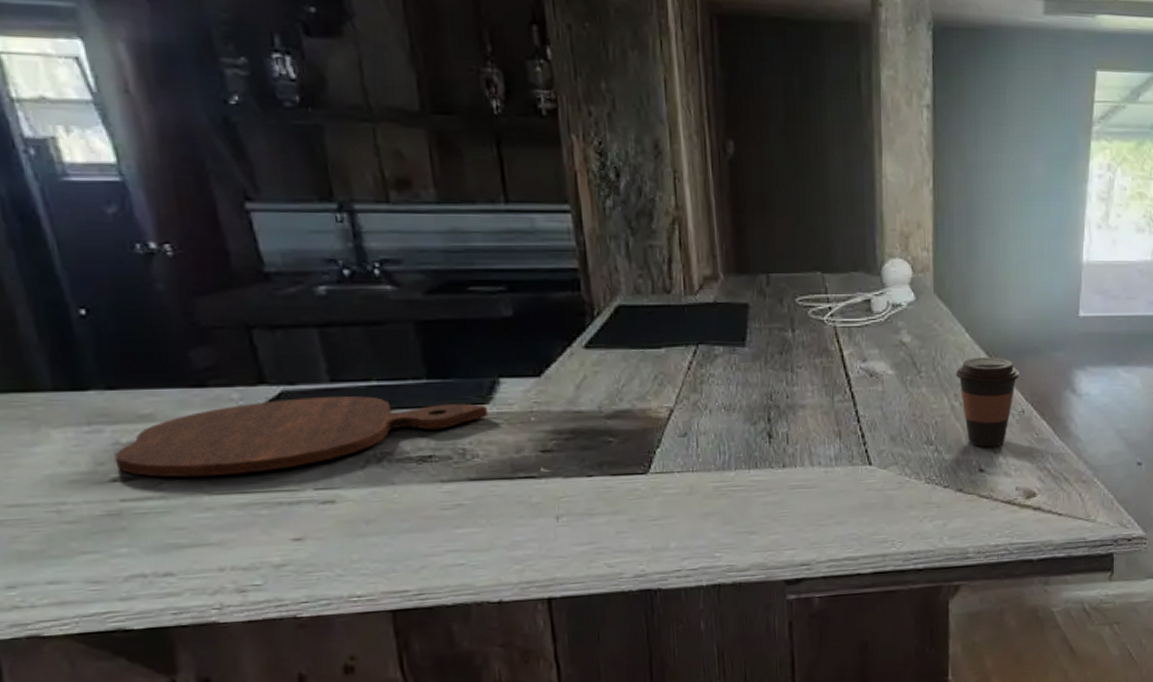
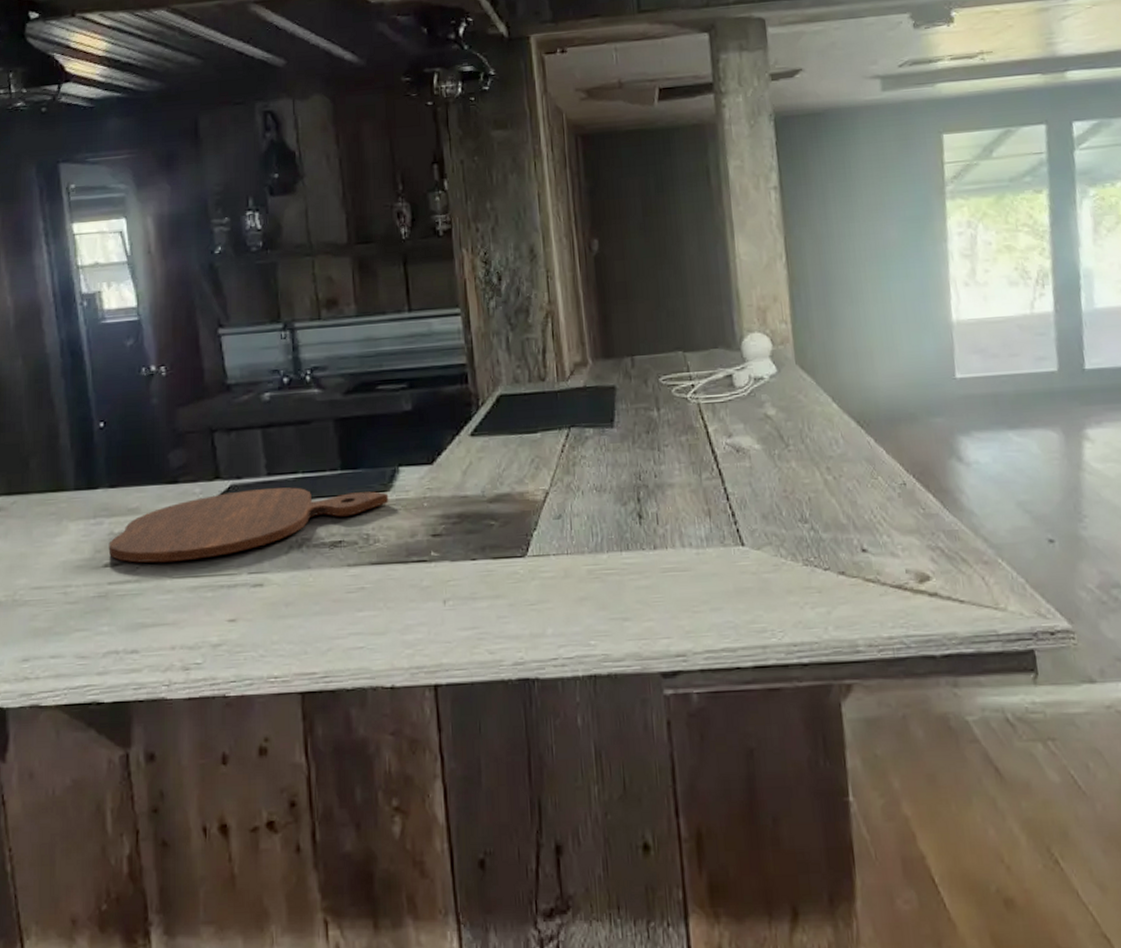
coffee cup: present [955,357,1020,448] -> none [825,426,897,525]

